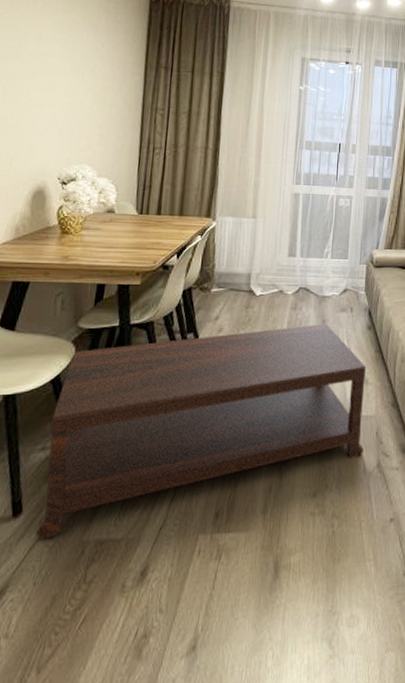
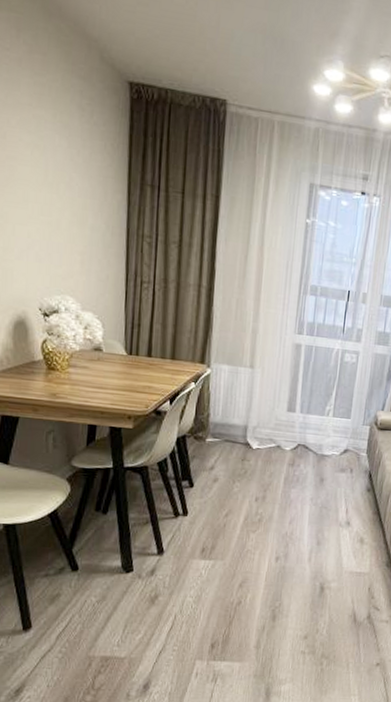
coffee table: present [35,323,367,540] -> none [45,482,363,652]

